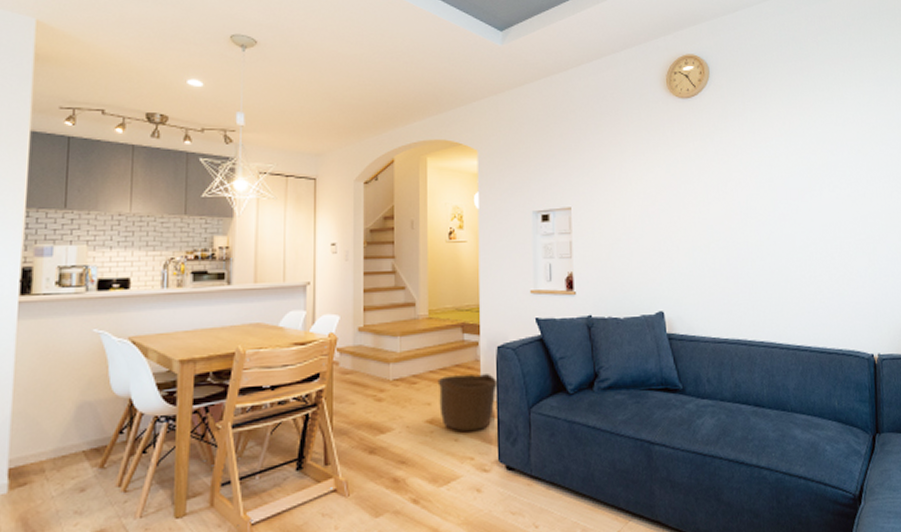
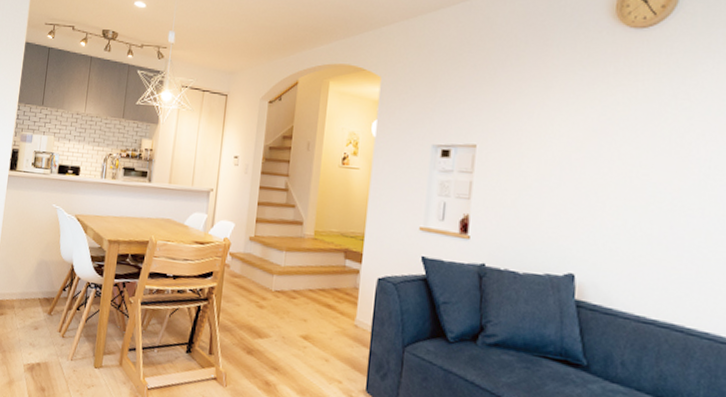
basket: present [437,374,498,431] -> none [314,297,375,357]

